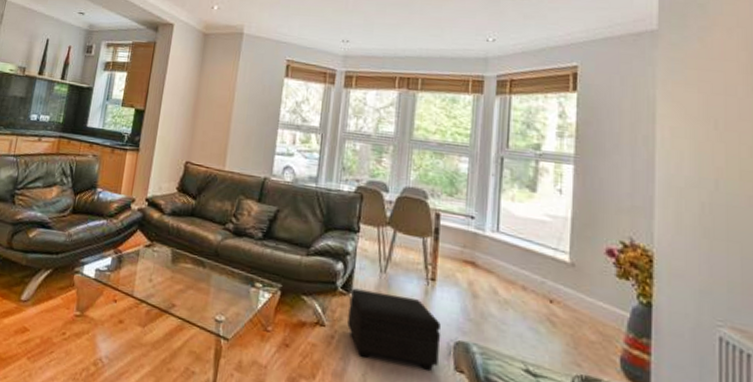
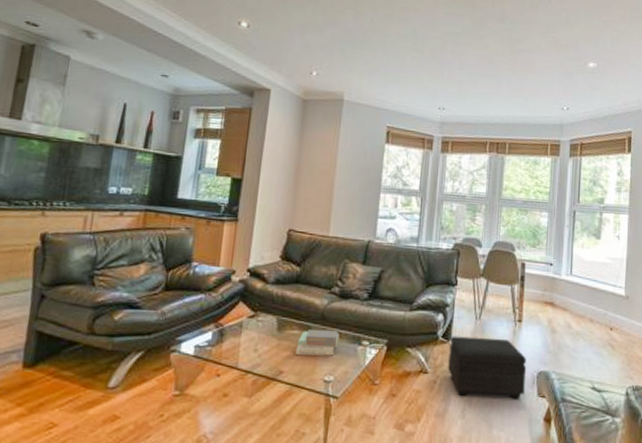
books: none [188,264,232,295] -> present [295,329,340,356]

